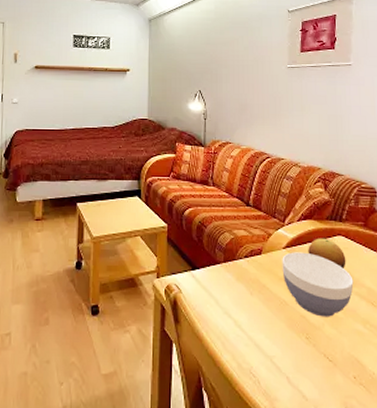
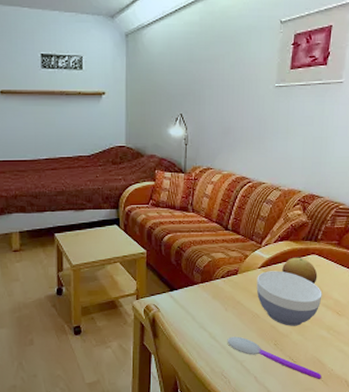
spoon: none [254,326,362,384] -> present [227,336,321,379]

